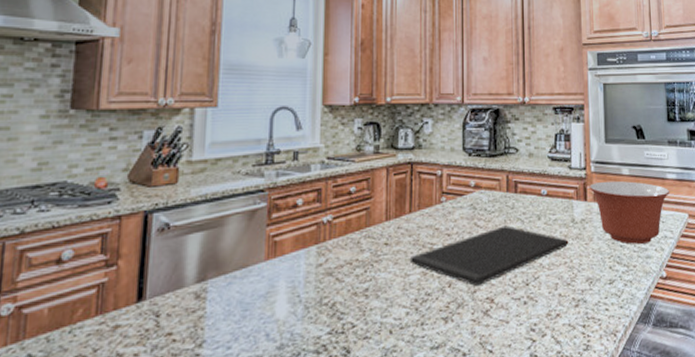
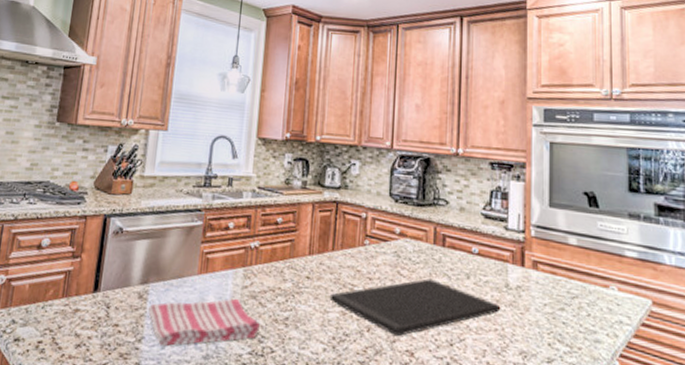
dish towel: none [207,278,339,346] -> present [147,298,261,347]
mixing bowl: present [589,180,670,244] -> none [527,248,629,326]

